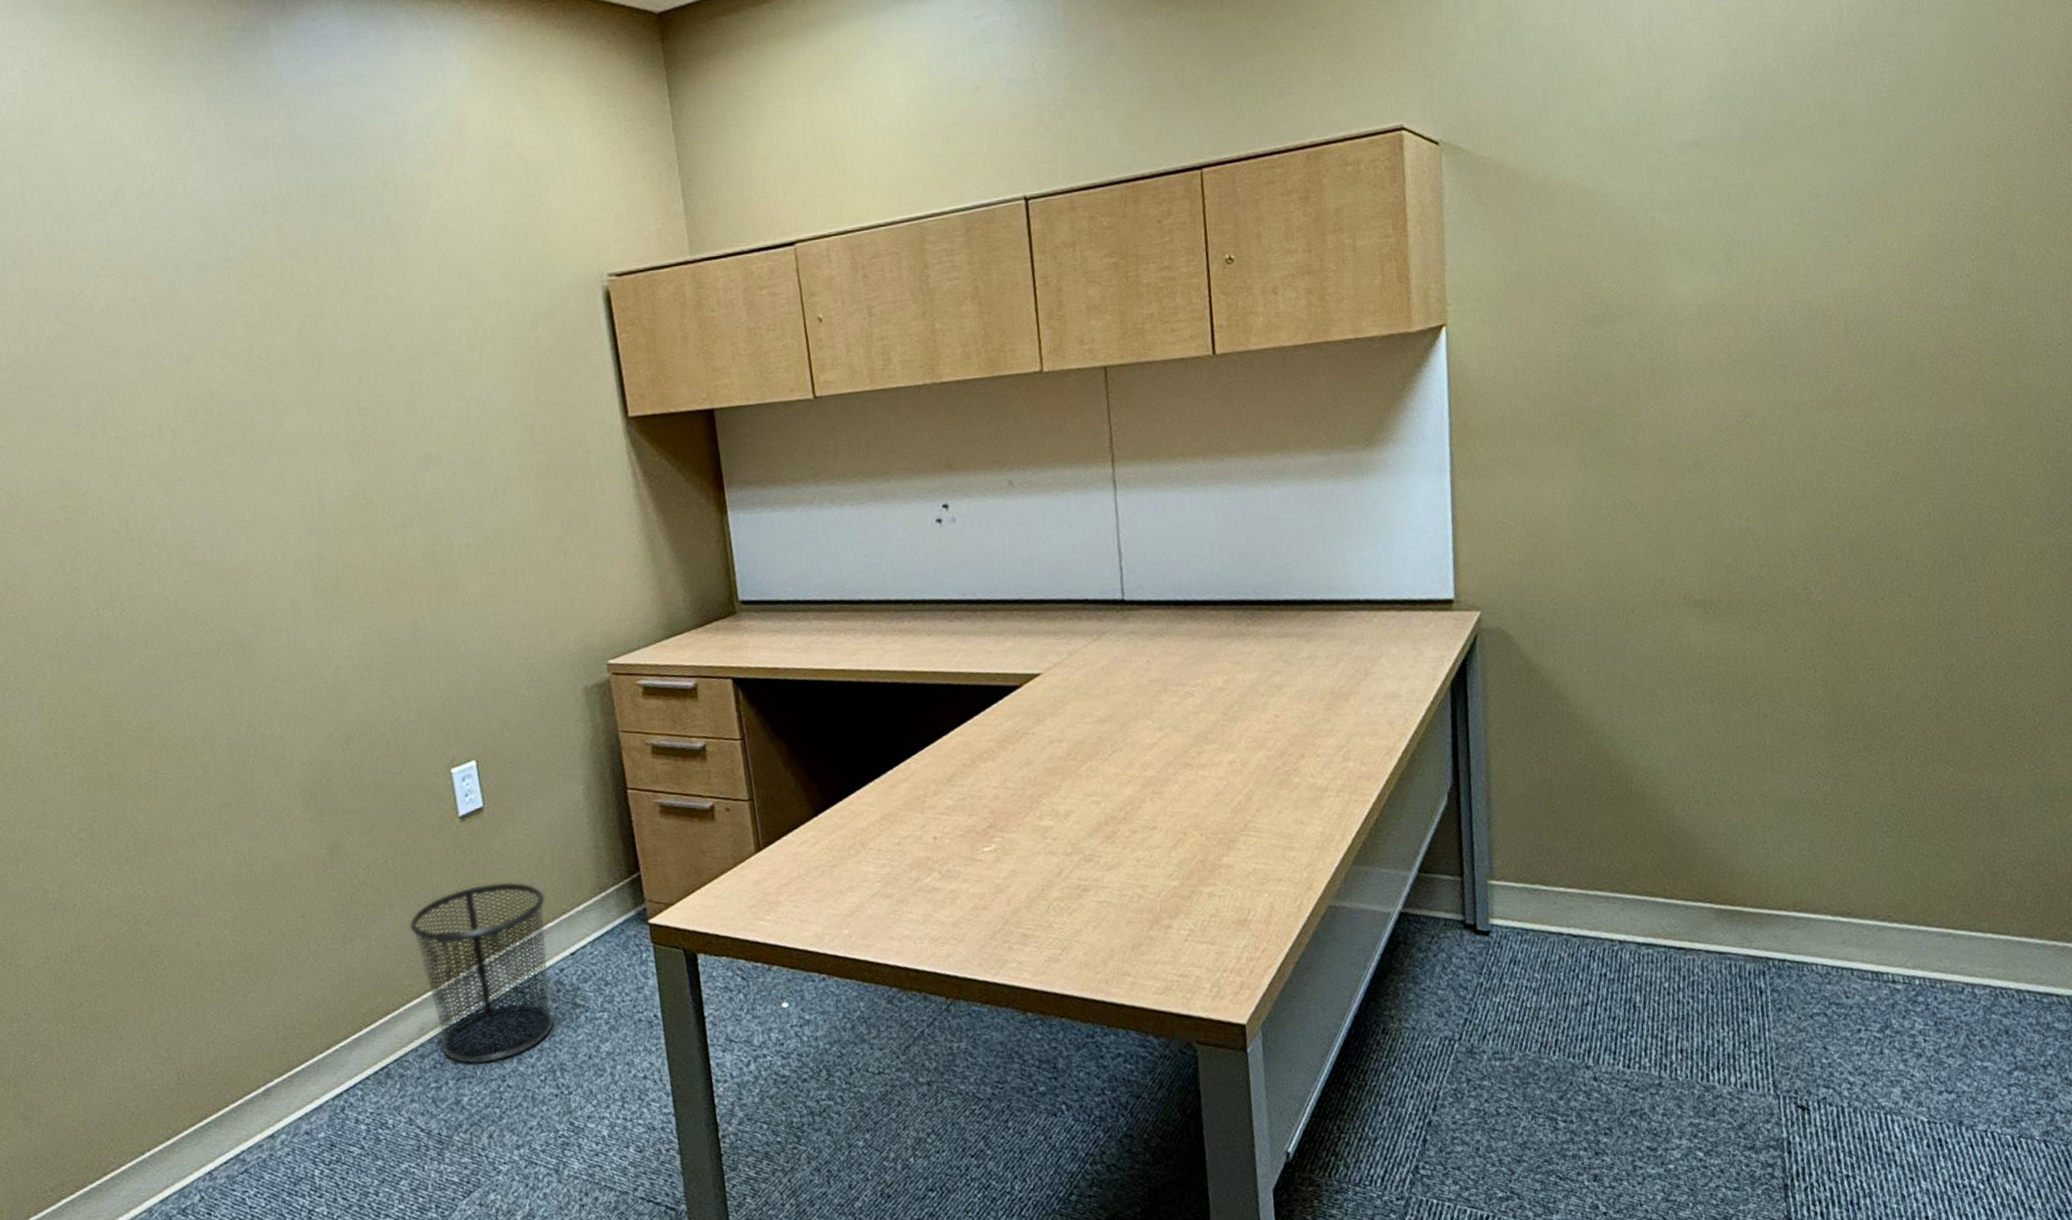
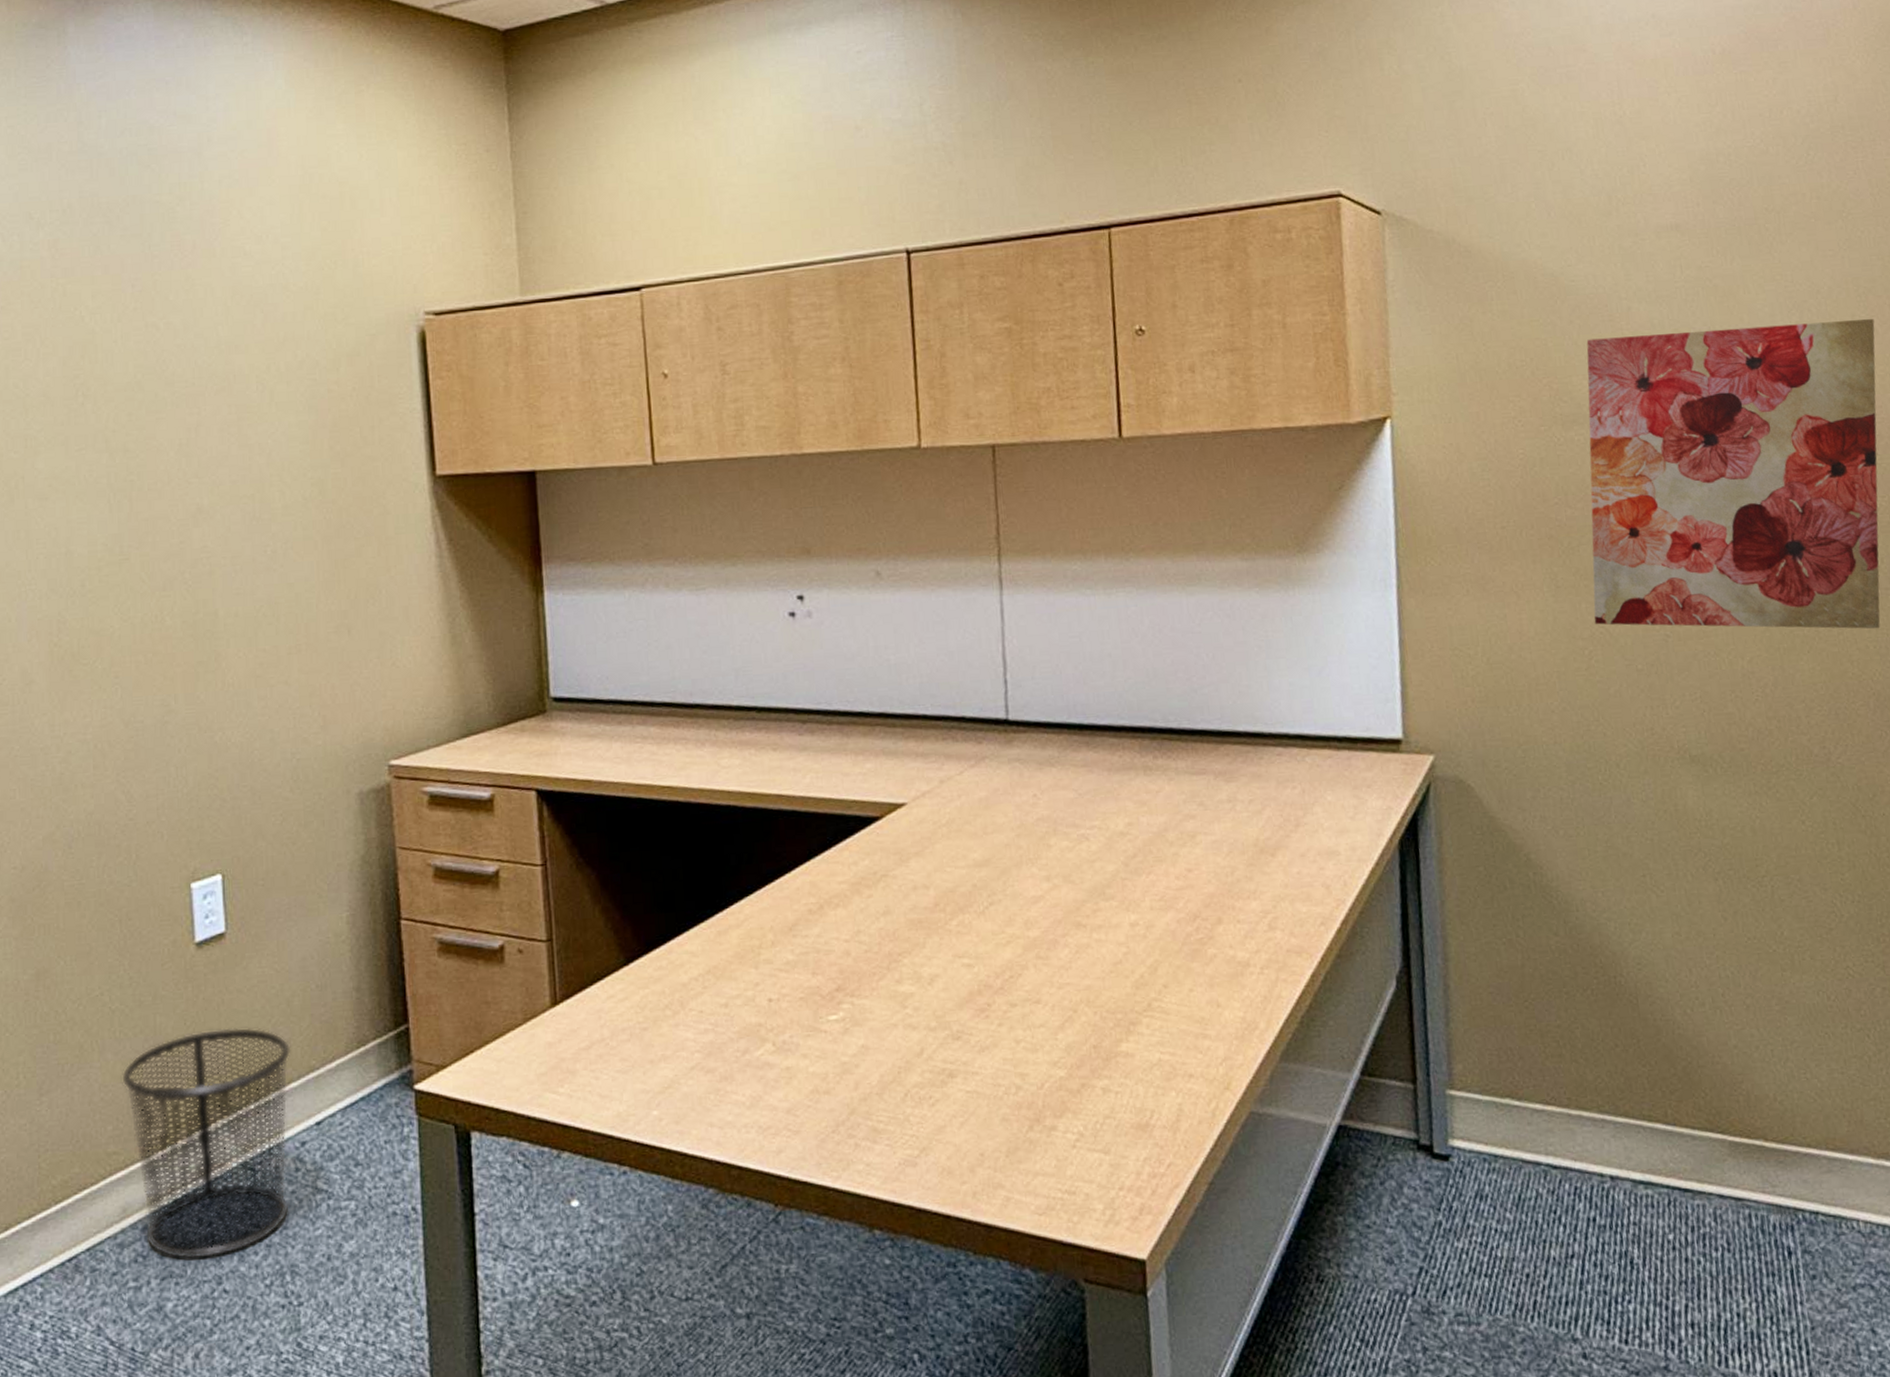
wall art: none [1615,216,1865,495] -> present [1586,318,1880,629]

